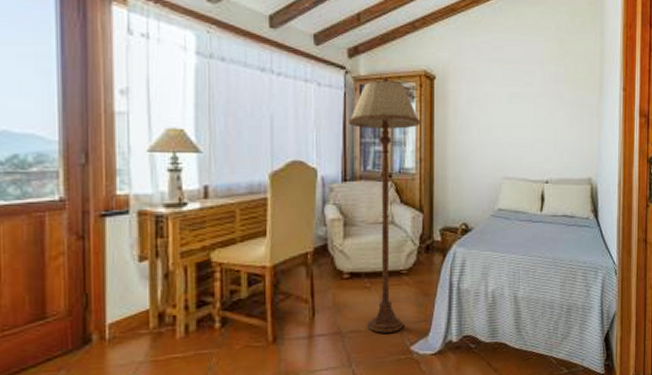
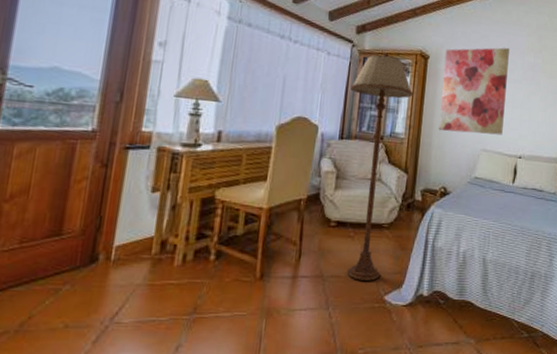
wall art: none [452,57,527,161] -> present [438,47,510,136]

